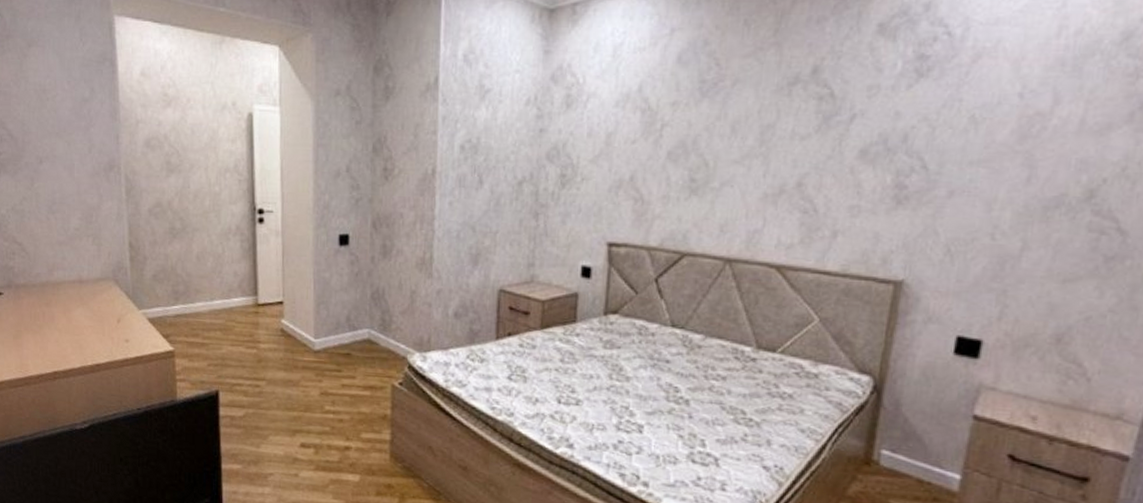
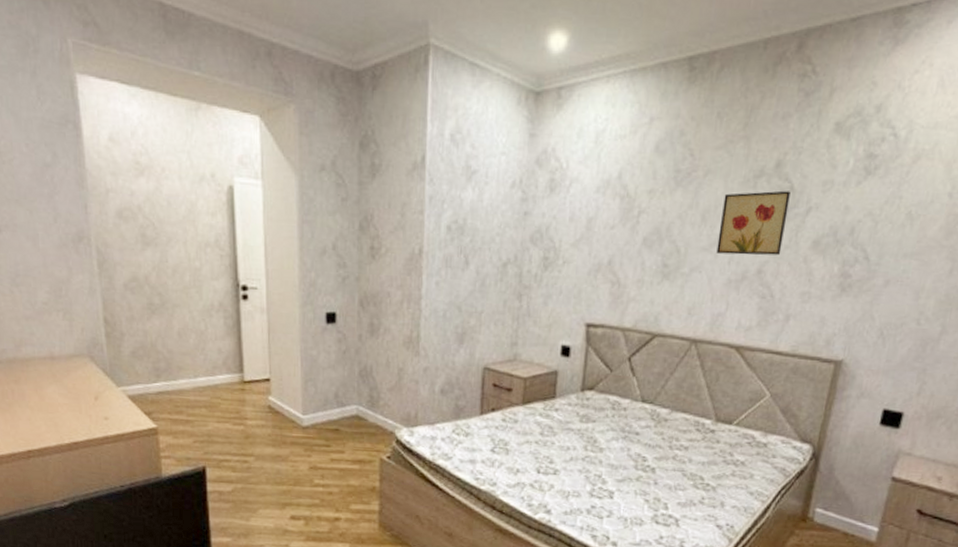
wall art: none [749,97,831,167] -> present [716,190,791,256]

